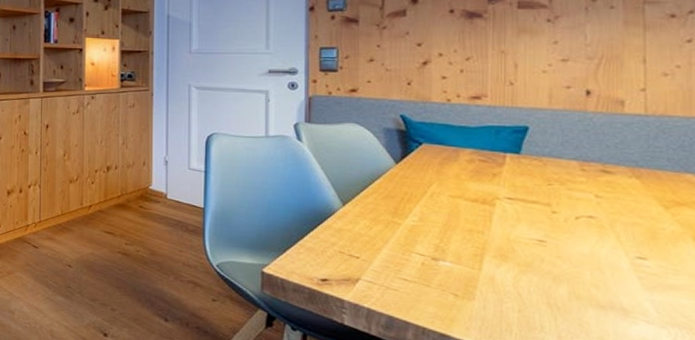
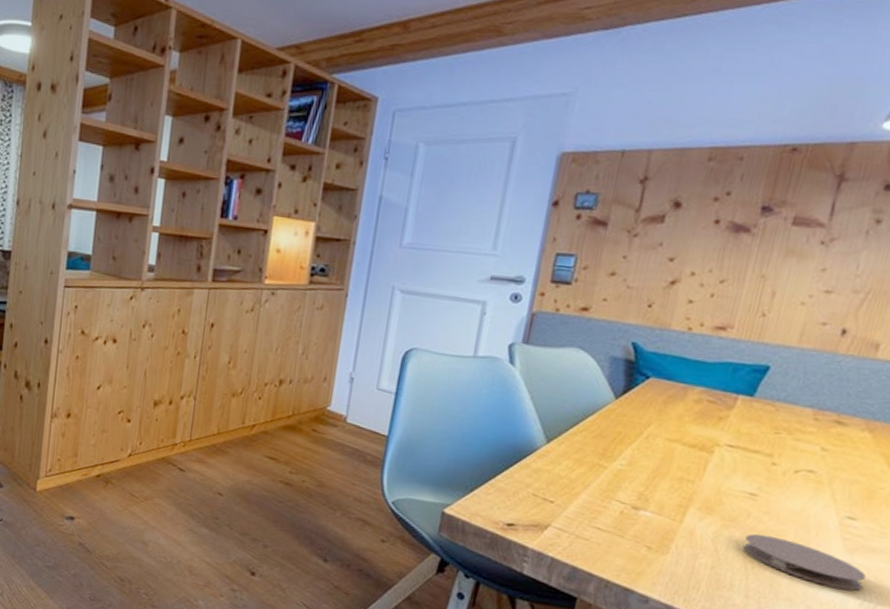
coaster: none [543,277,673,328] -> present [742,533,867,591]

